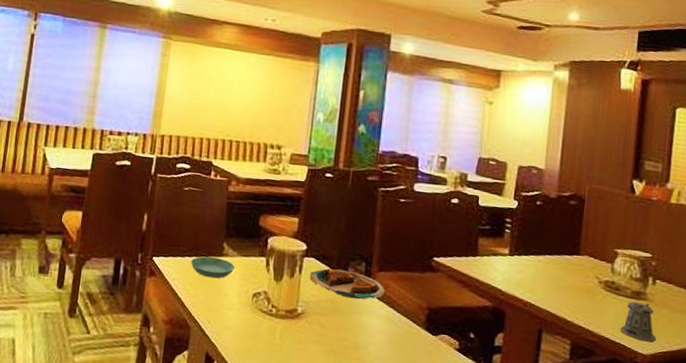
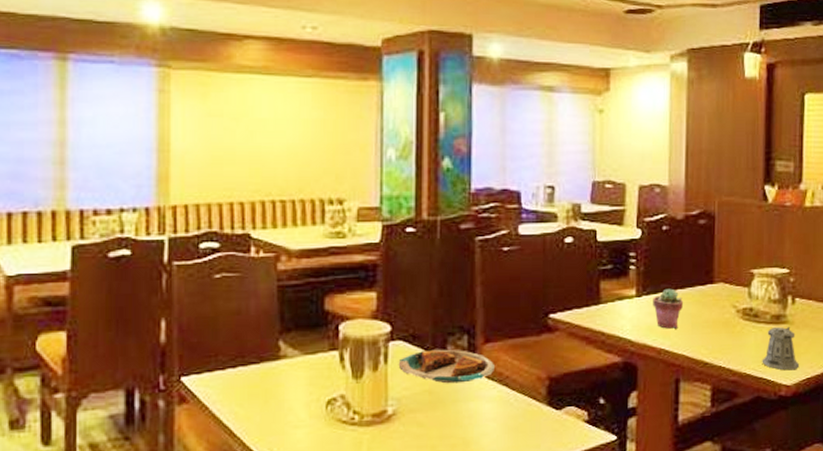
saucer: present [191,256,235,279] -> none [236,362,299,391]
potted succulent: none [523,253,551,287] -> present [653,288,684,329]

